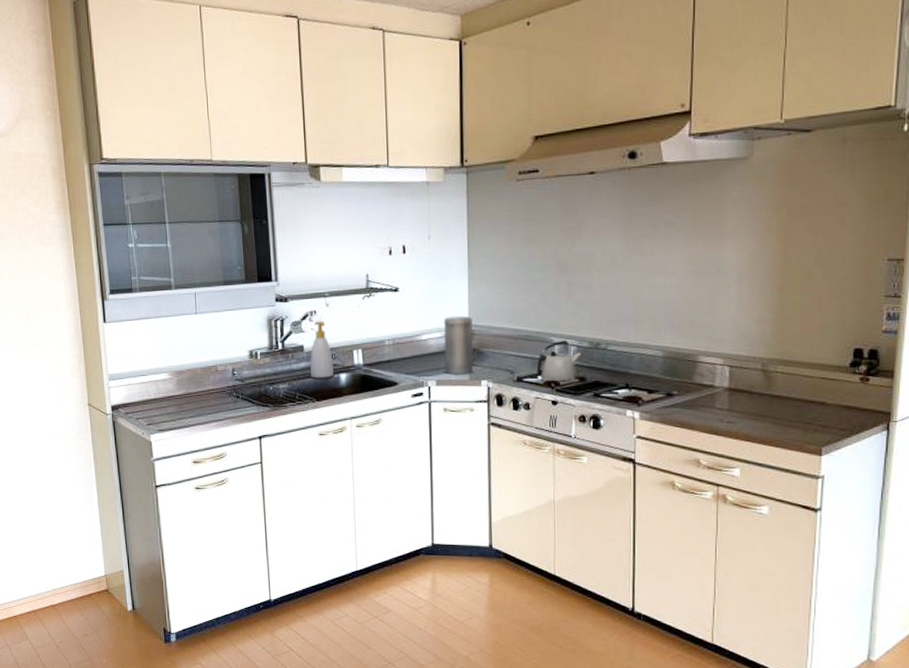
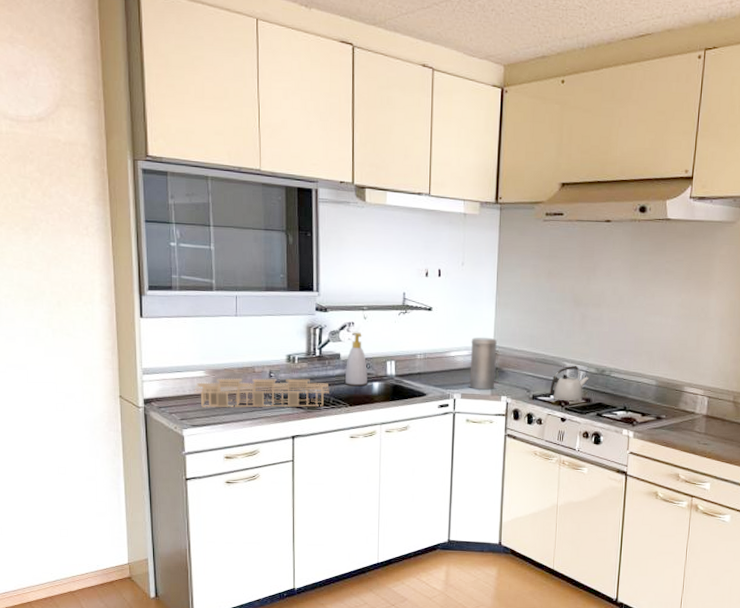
dish rack: none [159,375,295,411] -> present [194,378,329,408]

